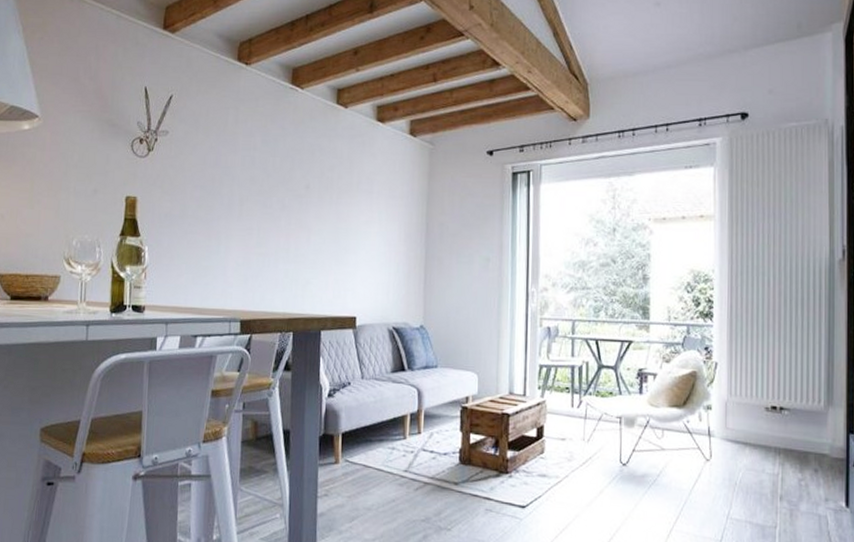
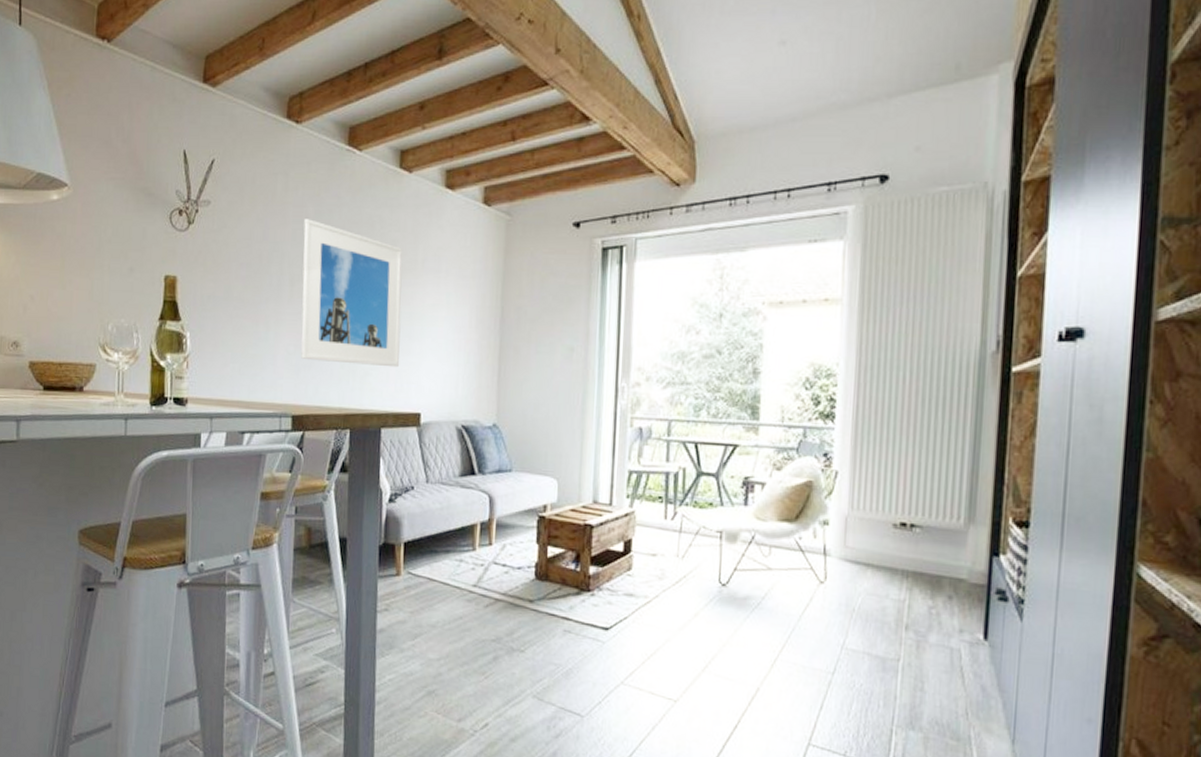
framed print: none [249,147,340,277] -> present [301,219,403,368]

